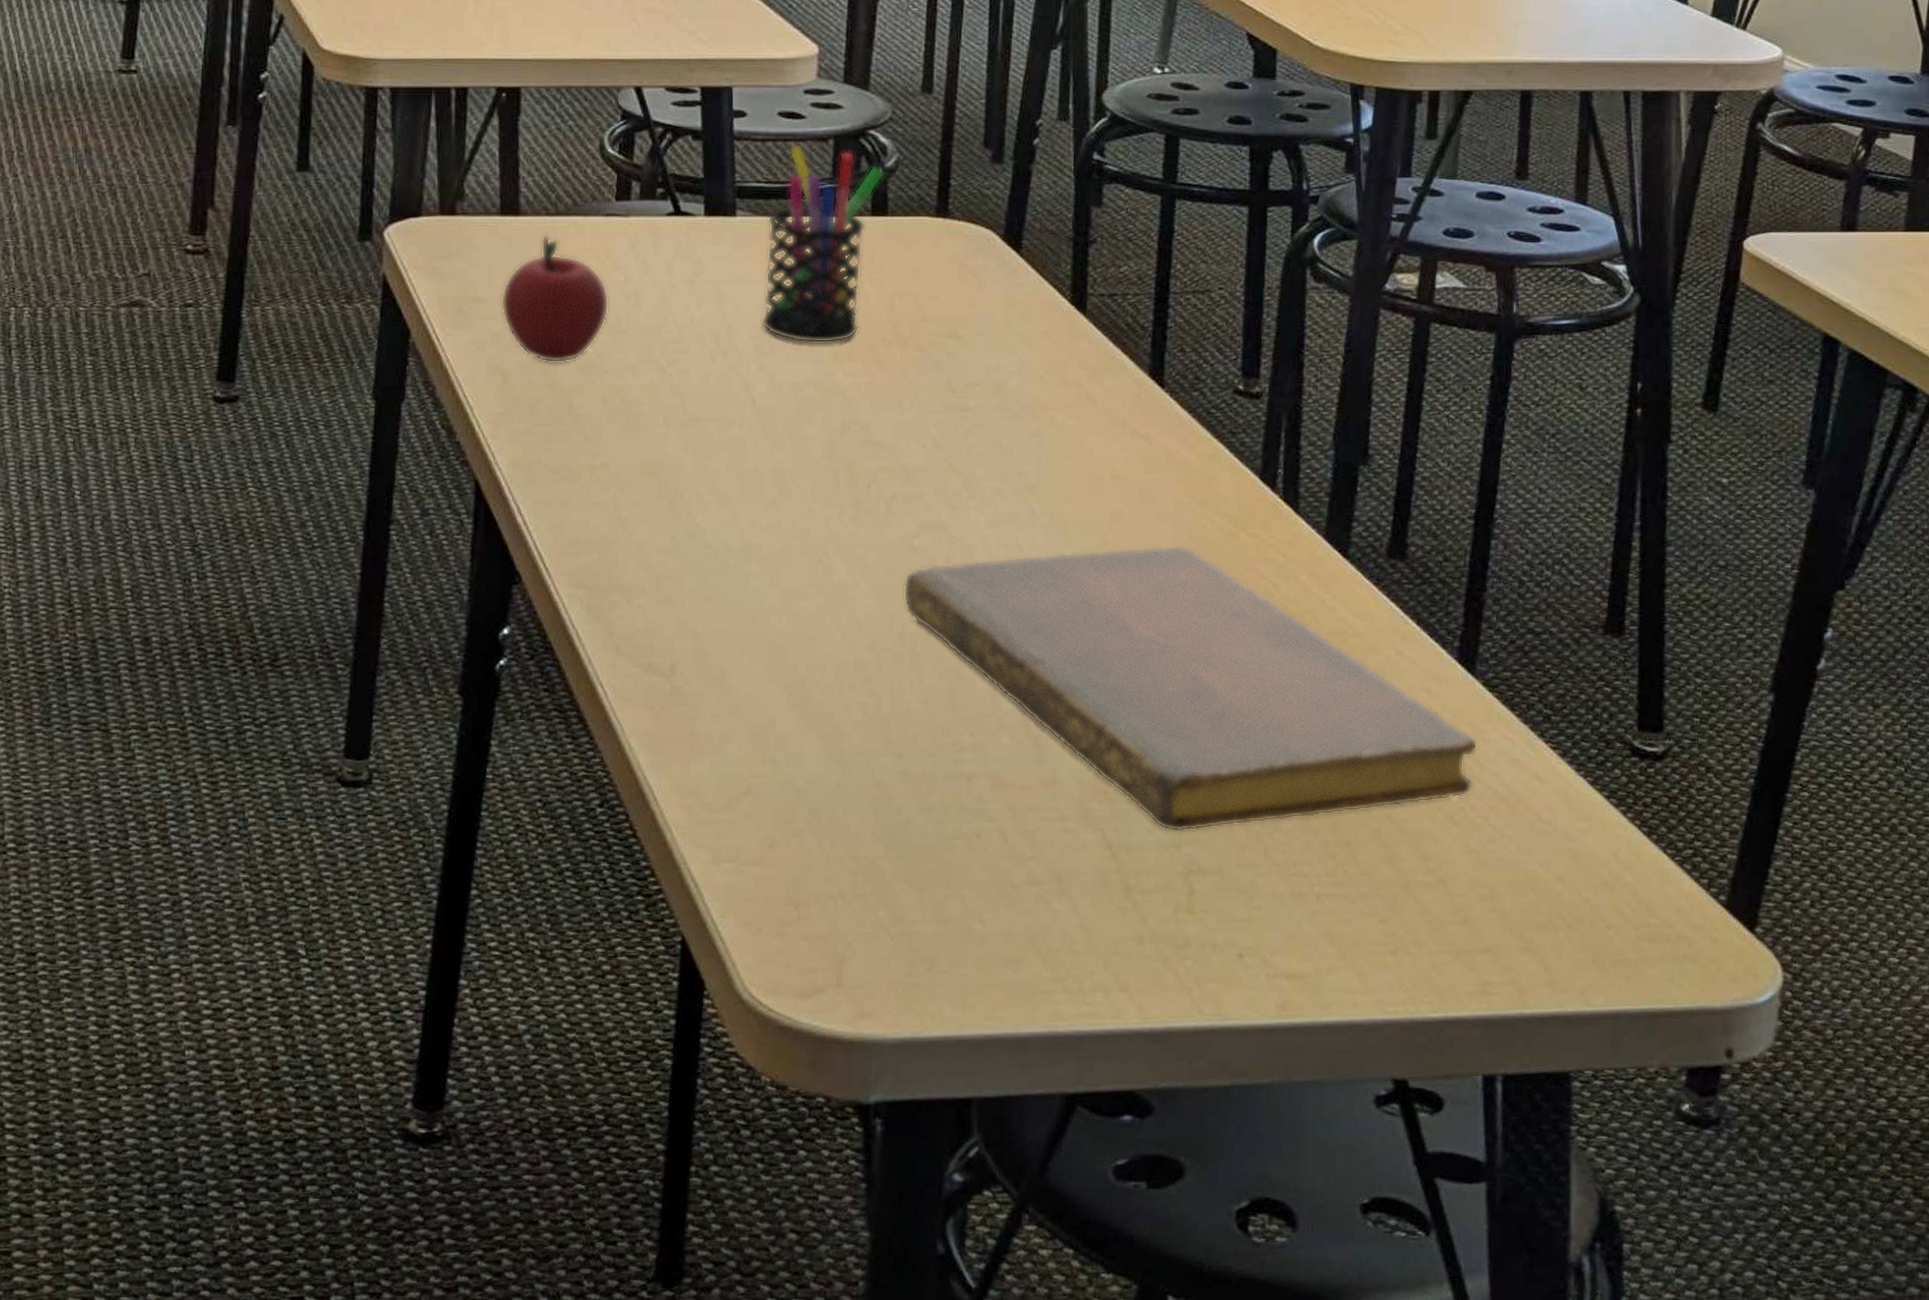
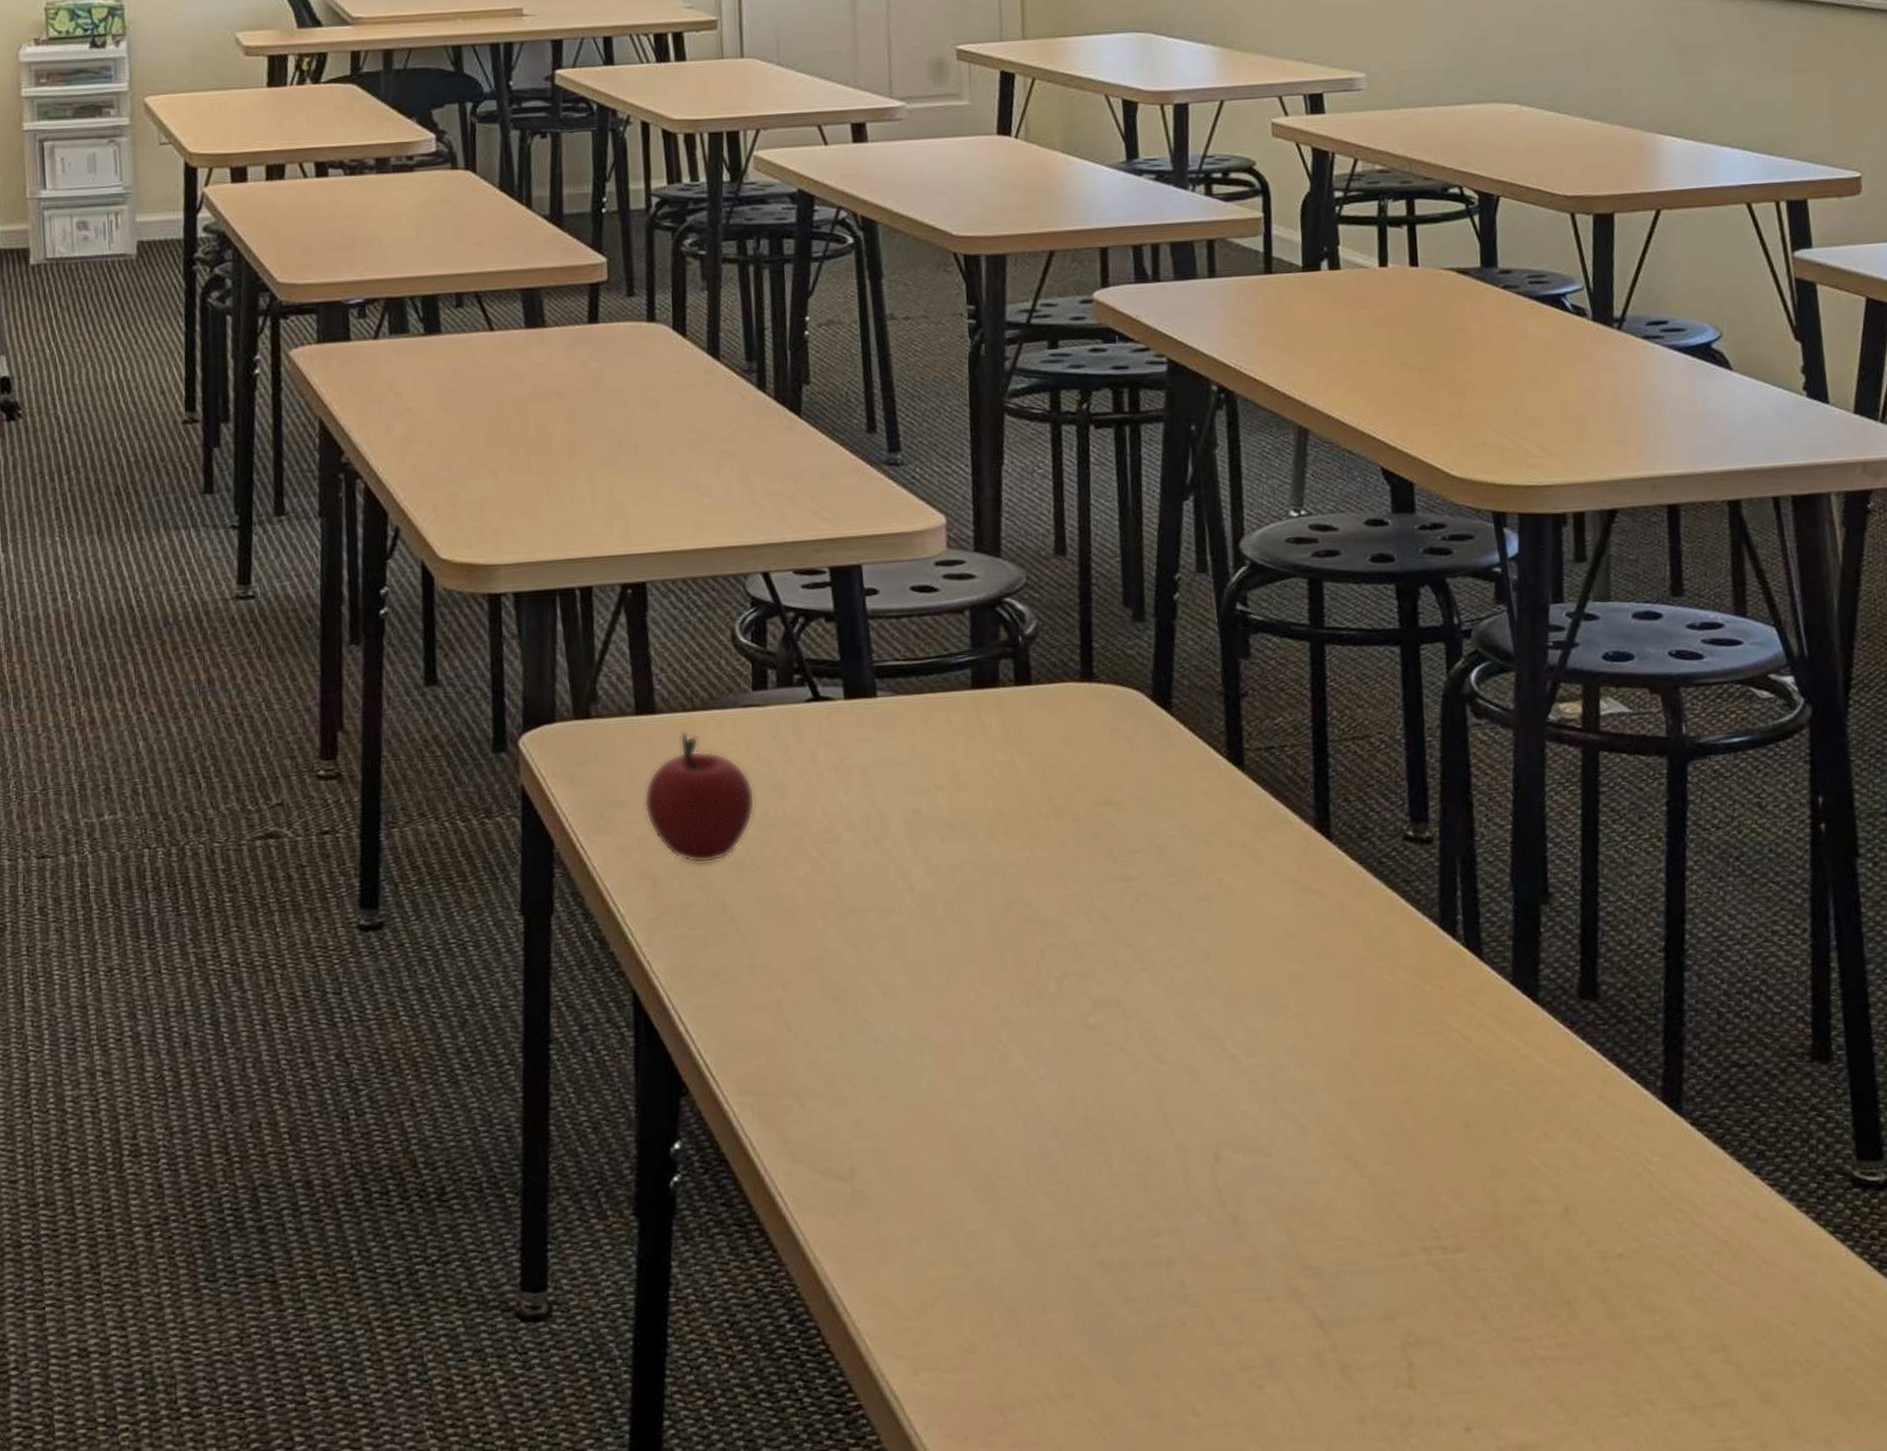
pen holder: present [761,144,886,344] -> none [909,618,1026,823]
notebook: present [903,545,1478,833] -> none [1082,1002,1693,1304]

